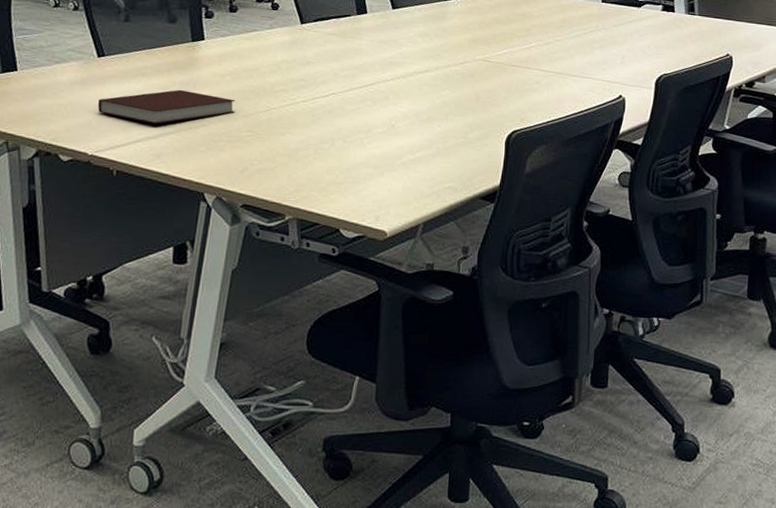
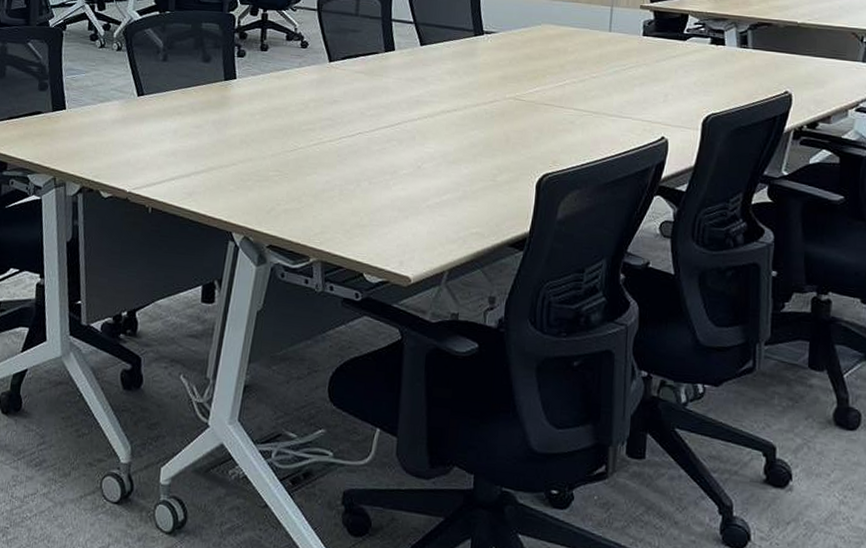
notebook: present [97,89,236,124] -> none [136,128,265,163]

